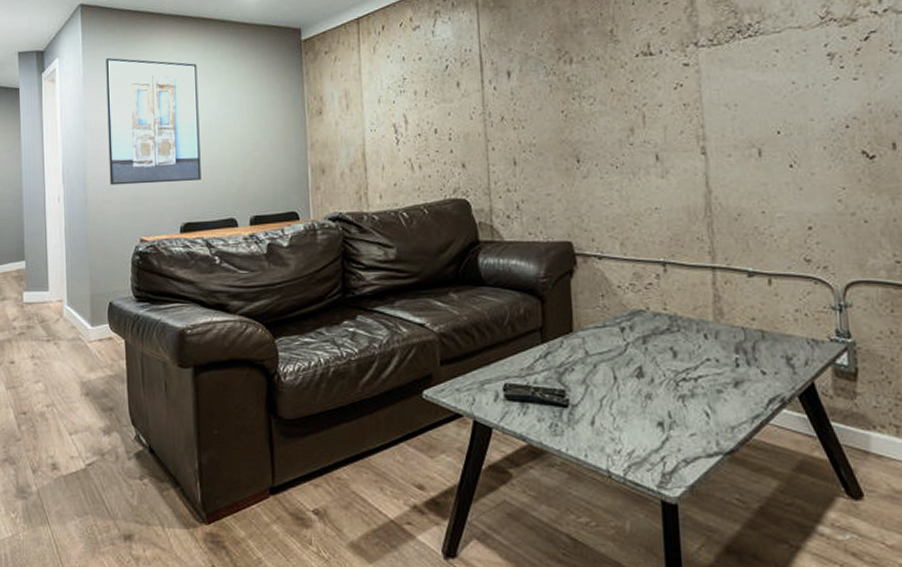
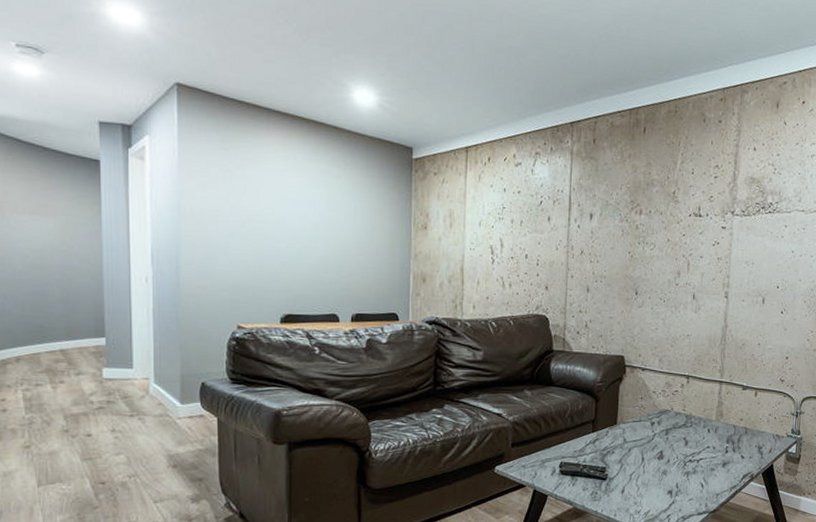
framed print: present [106,58,201,186] -> none [205,145,306,276]

